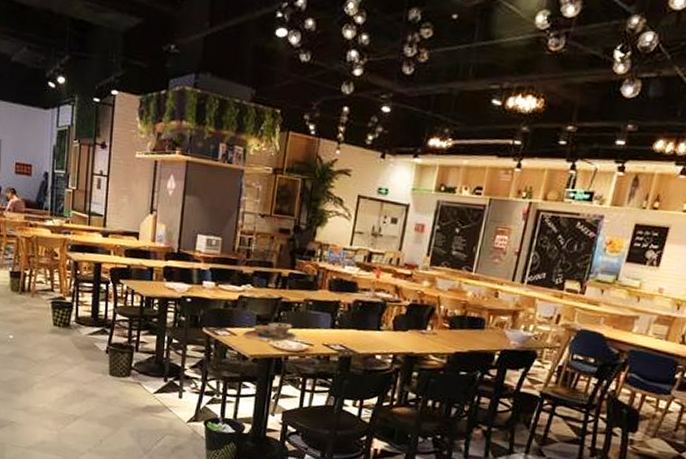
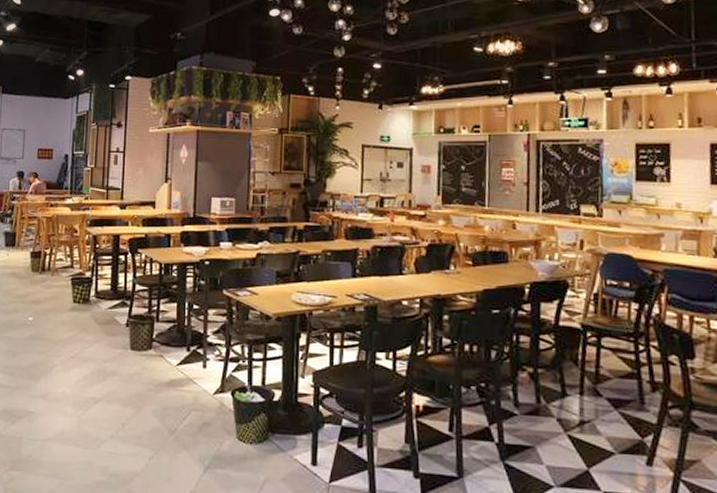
food tray: present [243,317,296,344] -> none [264,270,318,299]

